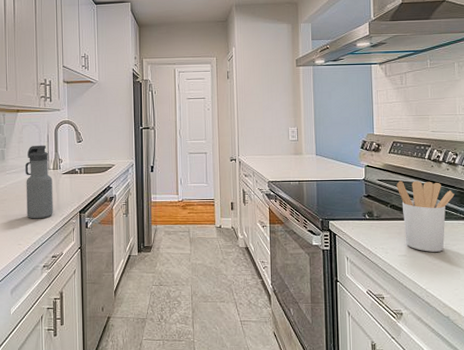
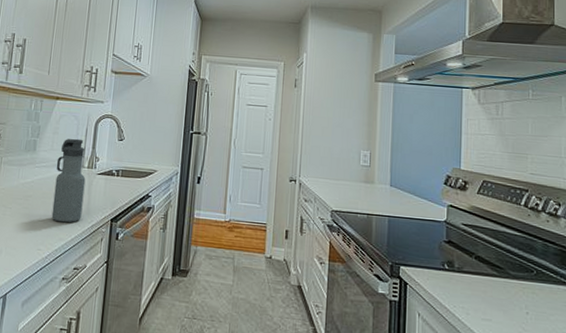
utensil holder: present [396,180,455,252] -> none [484,228,555,321]

